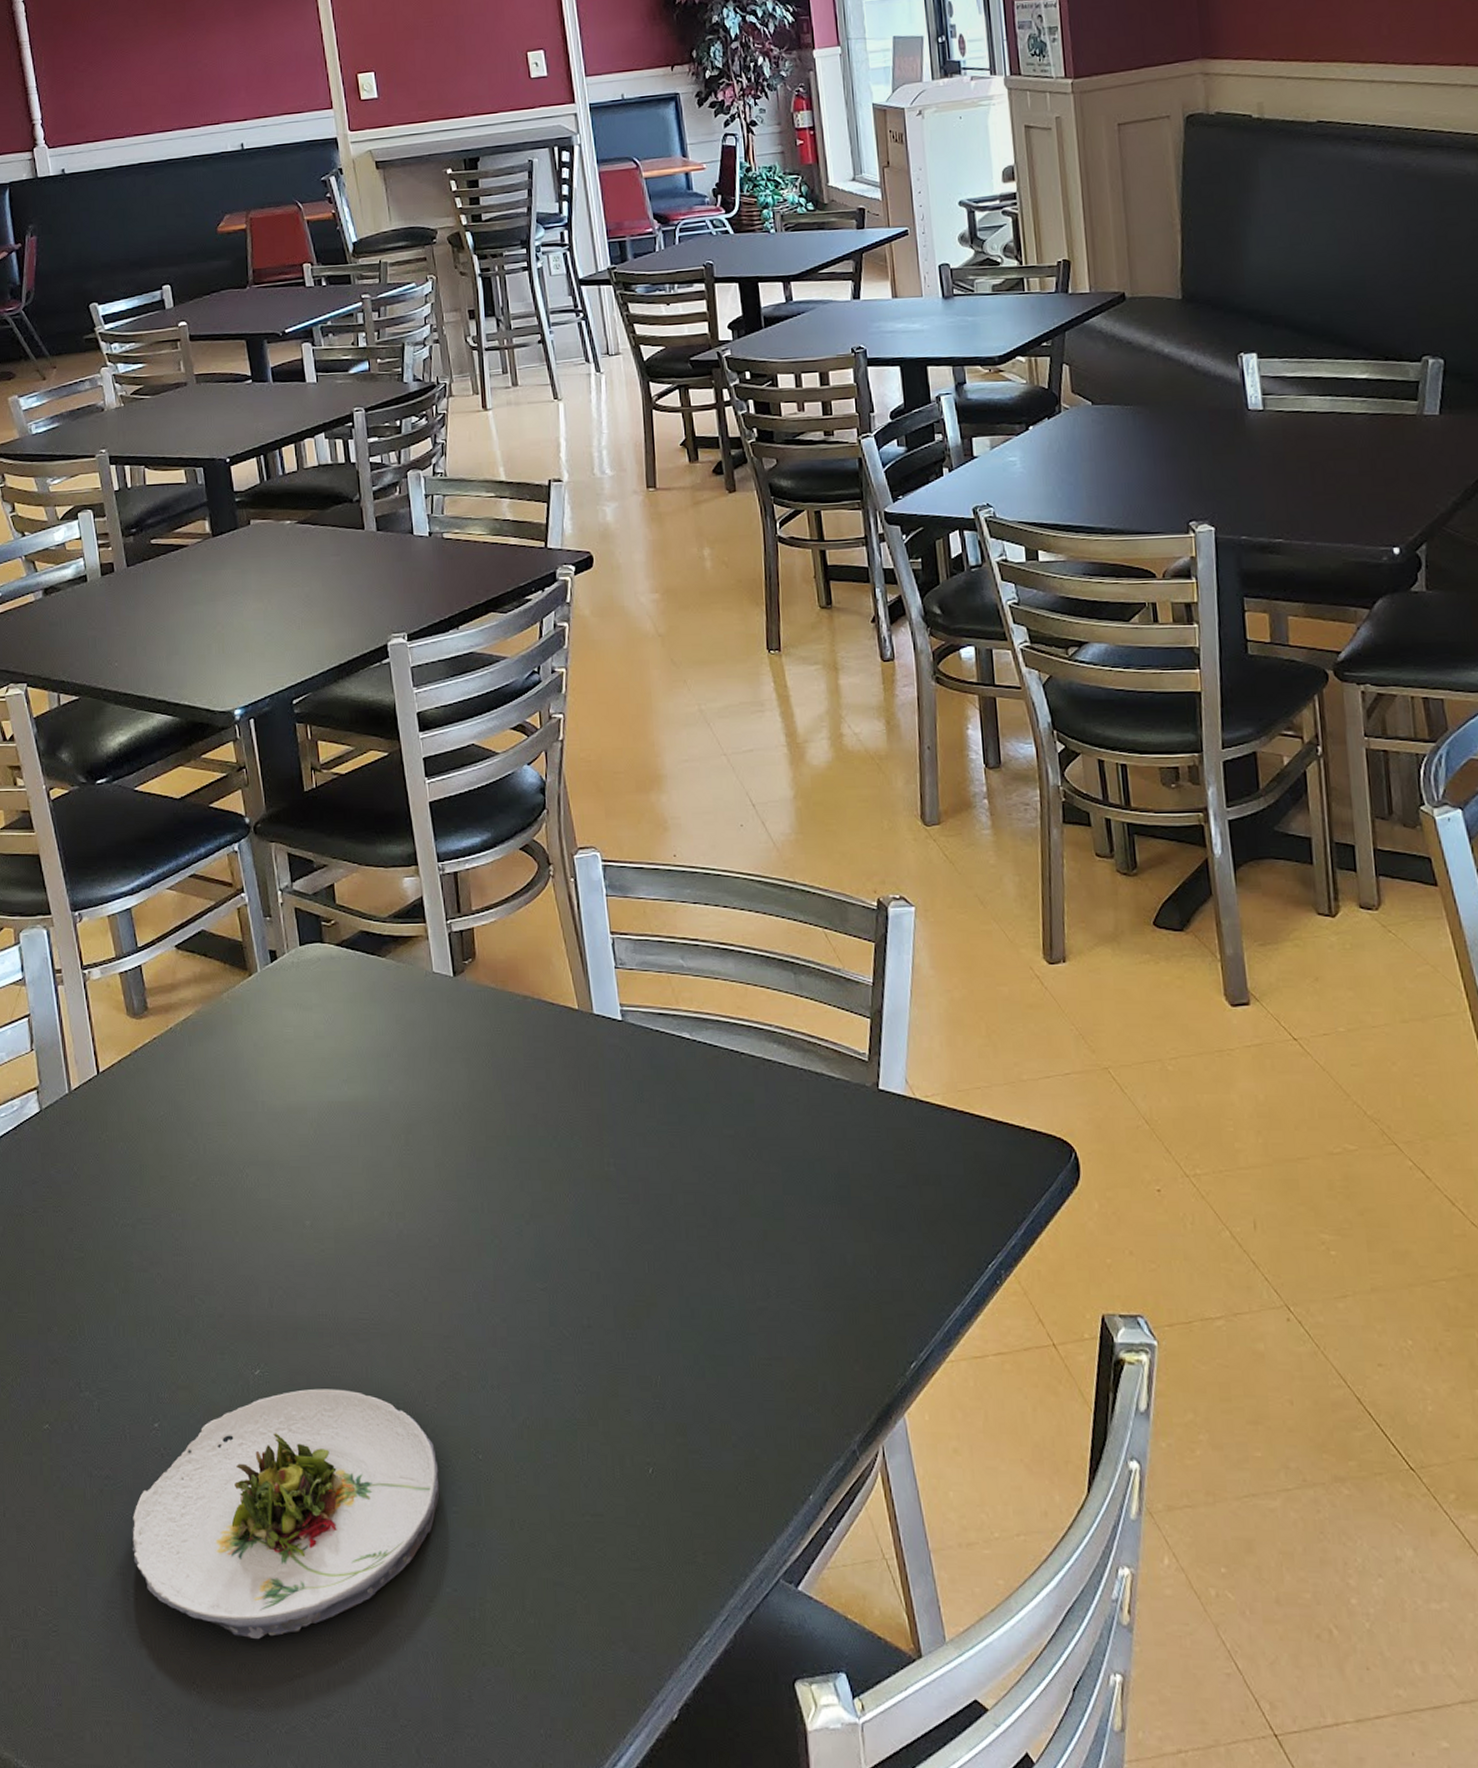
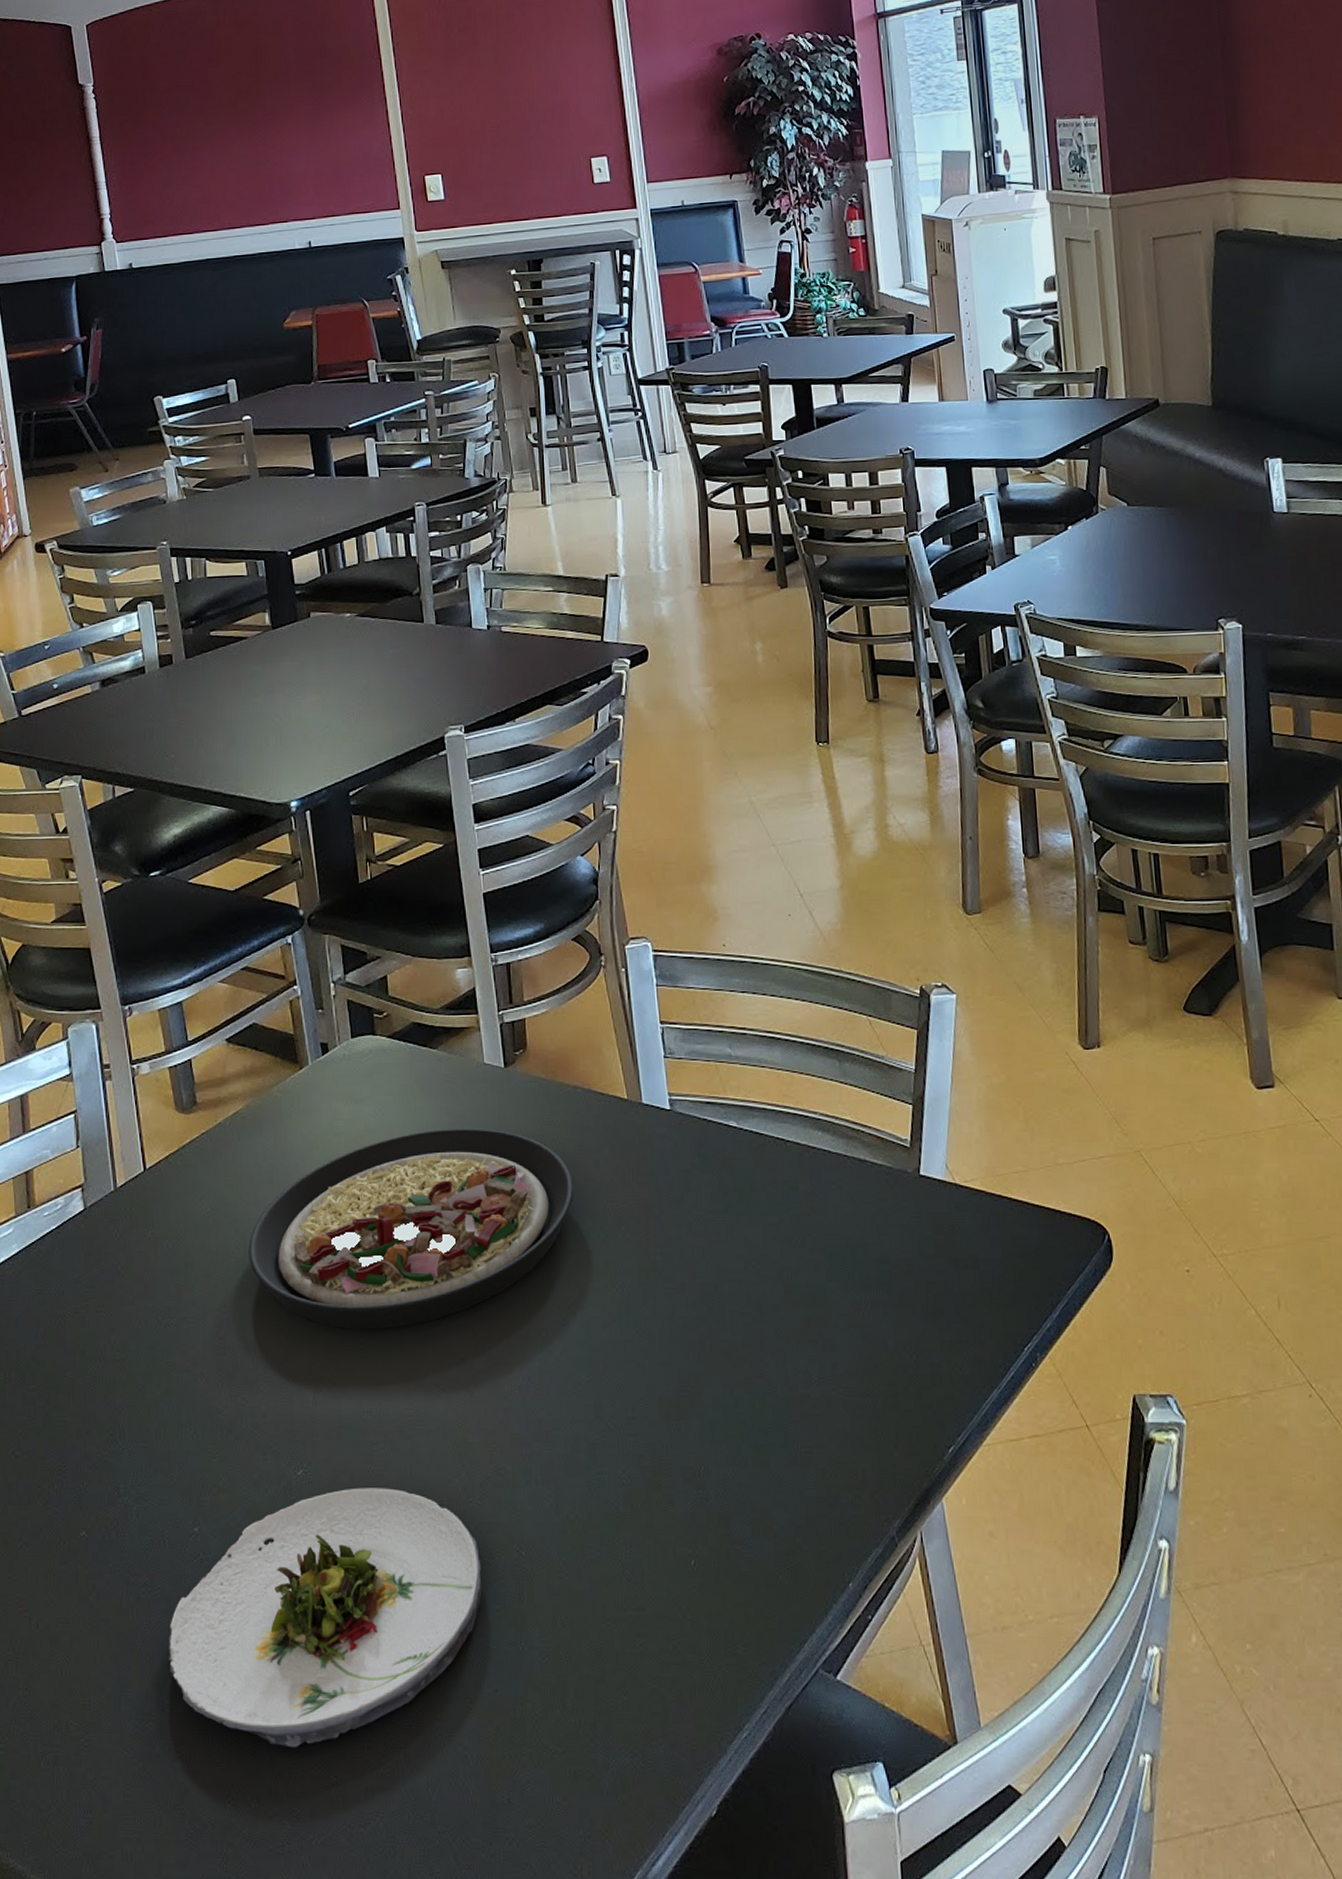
plate: none [202,1036,525,1234] -> present [248,1127,573,1330]

